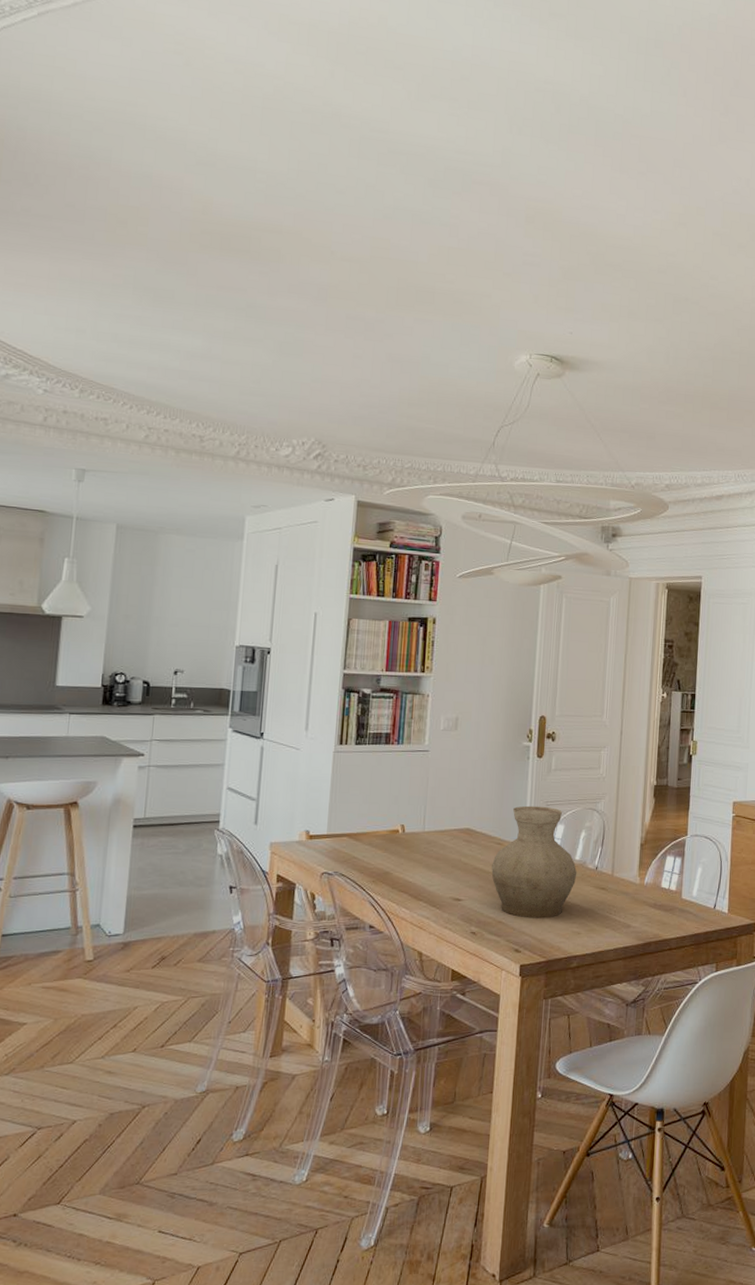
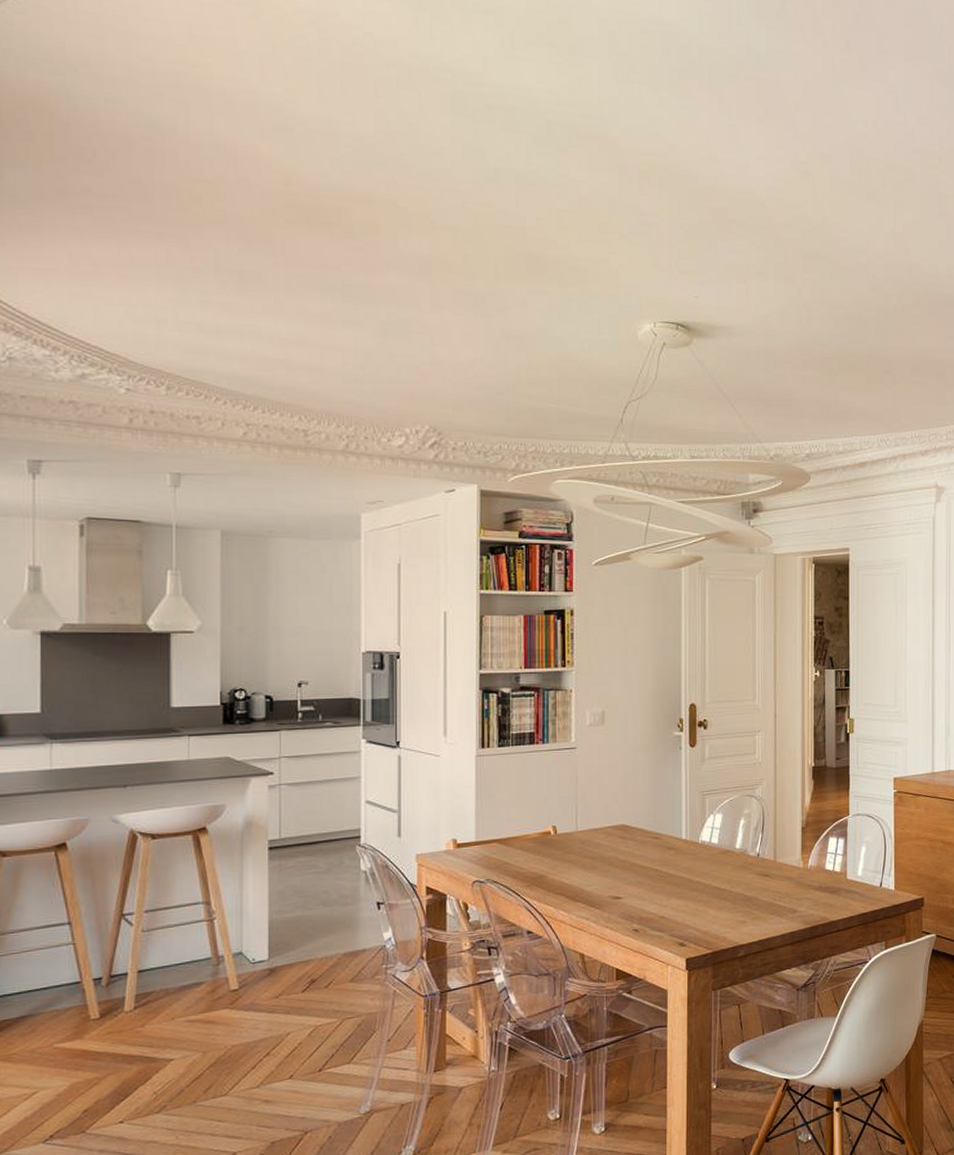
vase: present [491,805,577,918] -> none [650,796,739,911]

